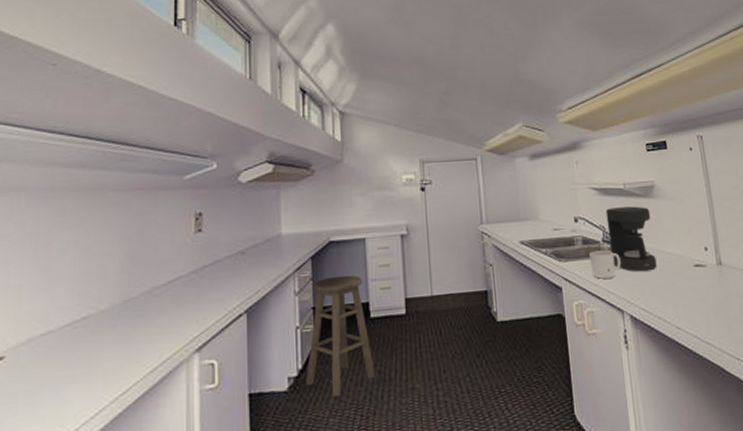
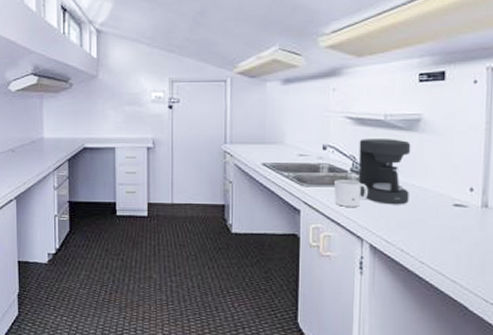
bar stool: present [306,275,375,398] -> none [62,177,118,274]

